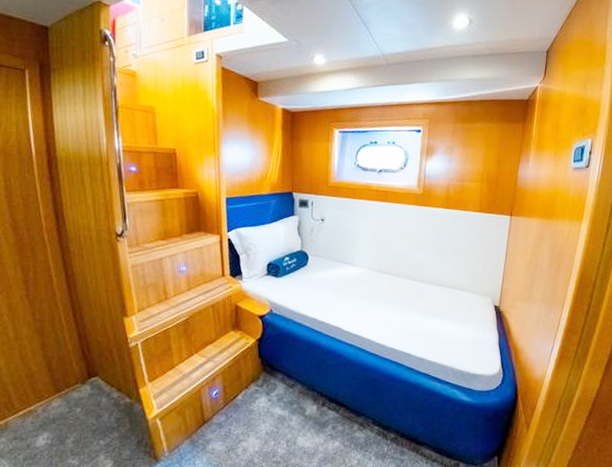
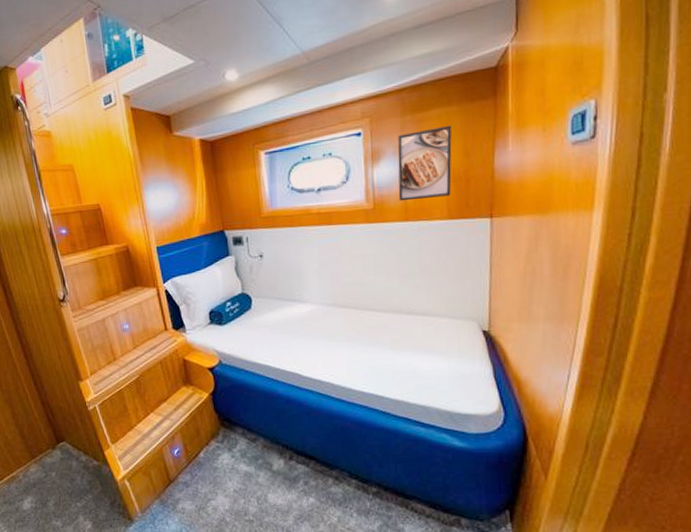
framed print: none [443,137,490,193] -> present [397,125,452,202]

